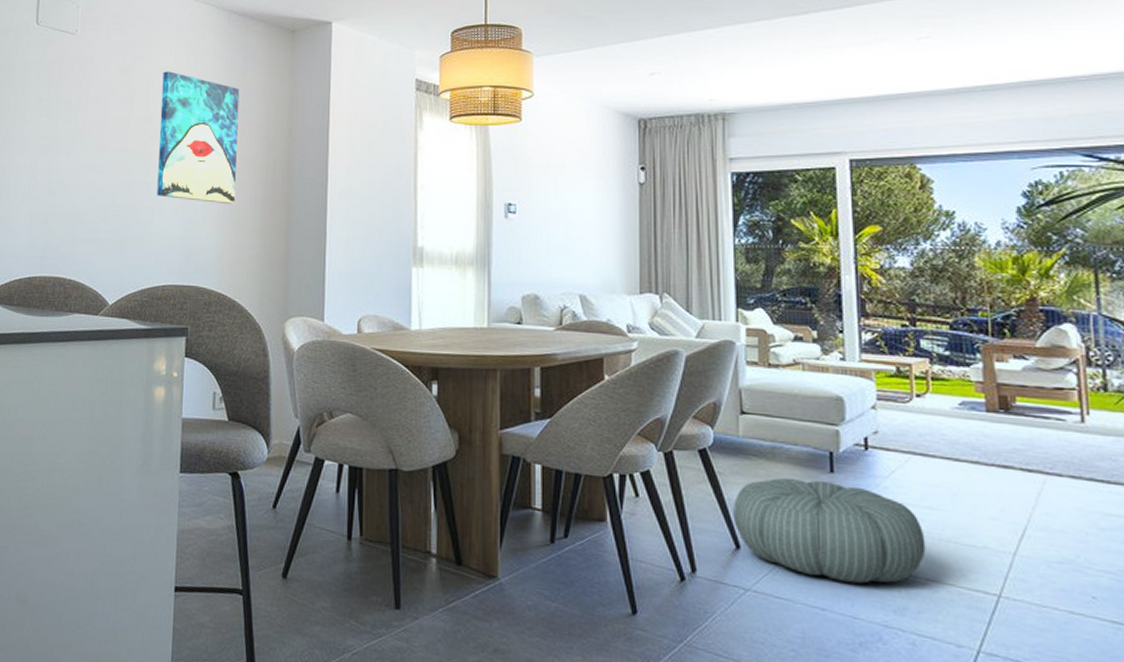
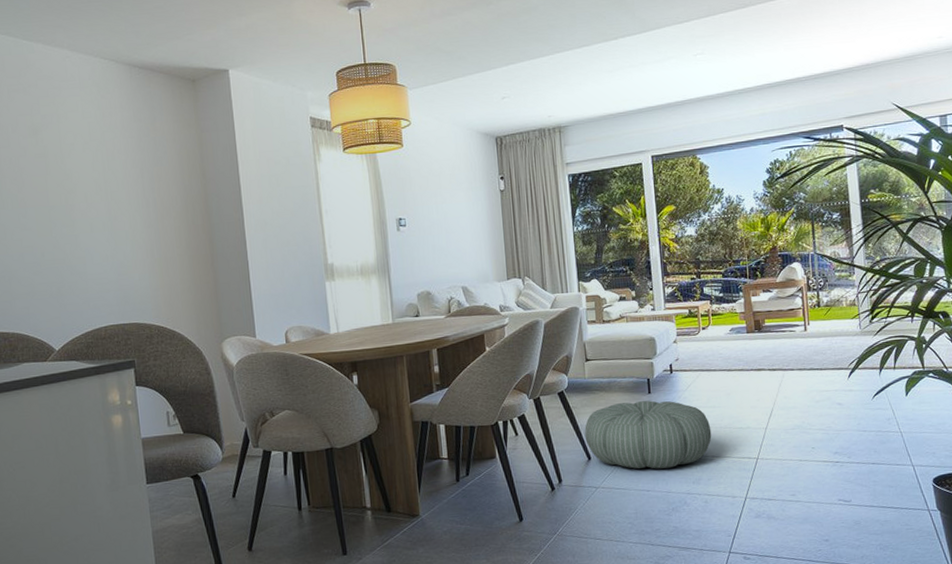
wall art: present [157,71,240,205] -> none [73,127,162,247]

